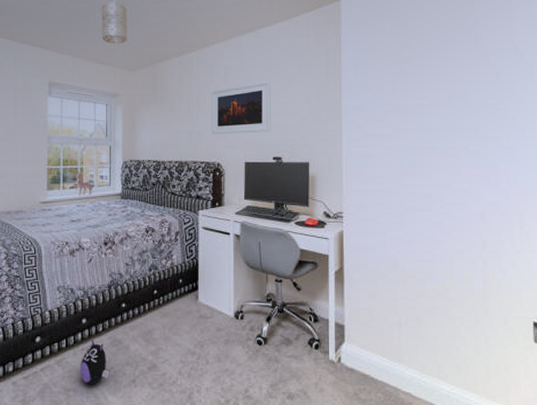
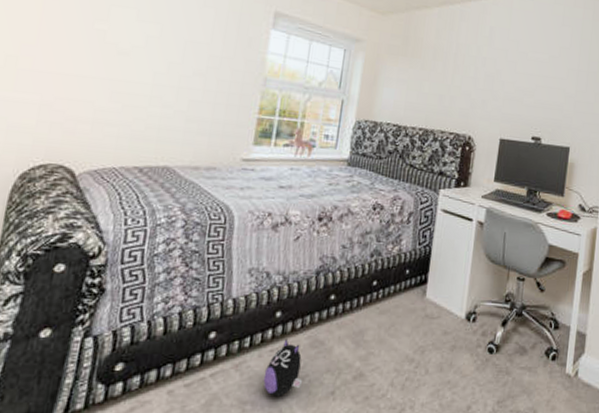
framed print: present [211,80,271,135] -> none [465,50,539,108]

